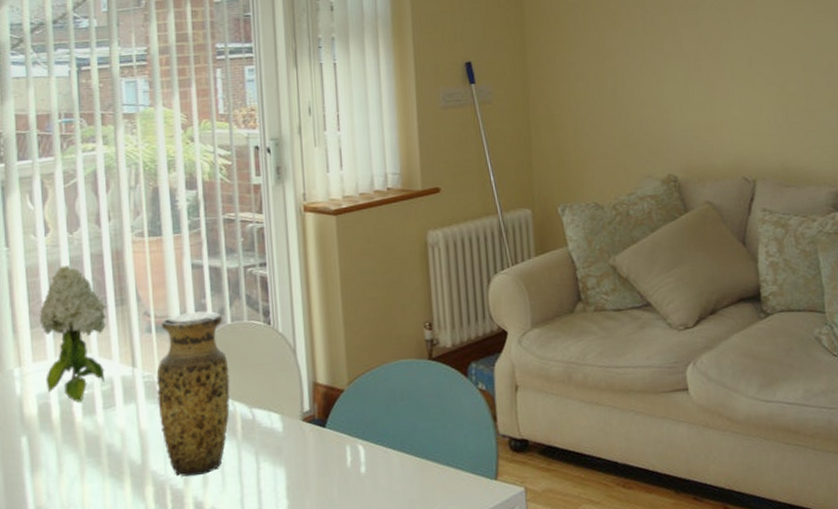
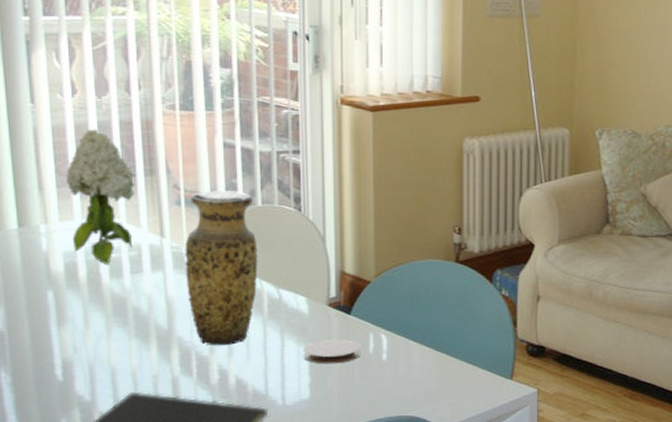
coaster: none [279,455,339,485] -> present [303,338,361,364]

